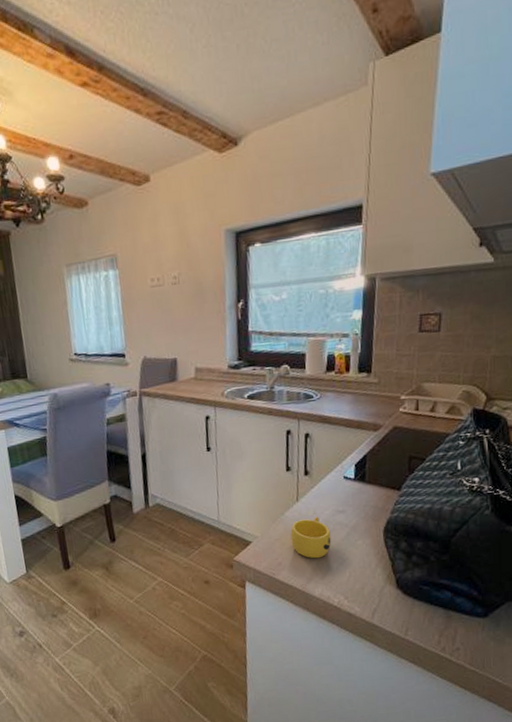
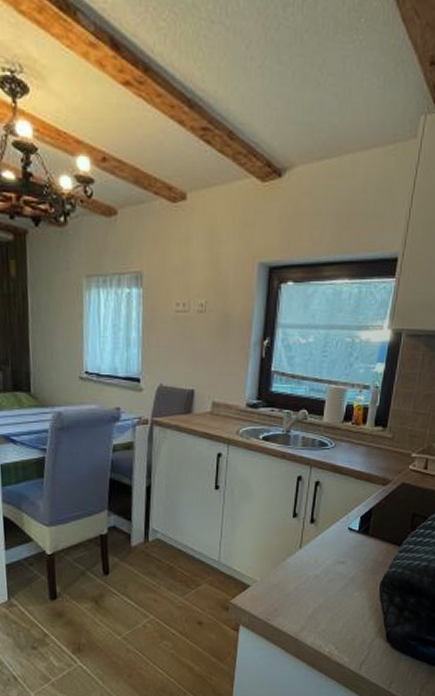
cup: present [290,517,332,559] -> none [290,566,330,607]

